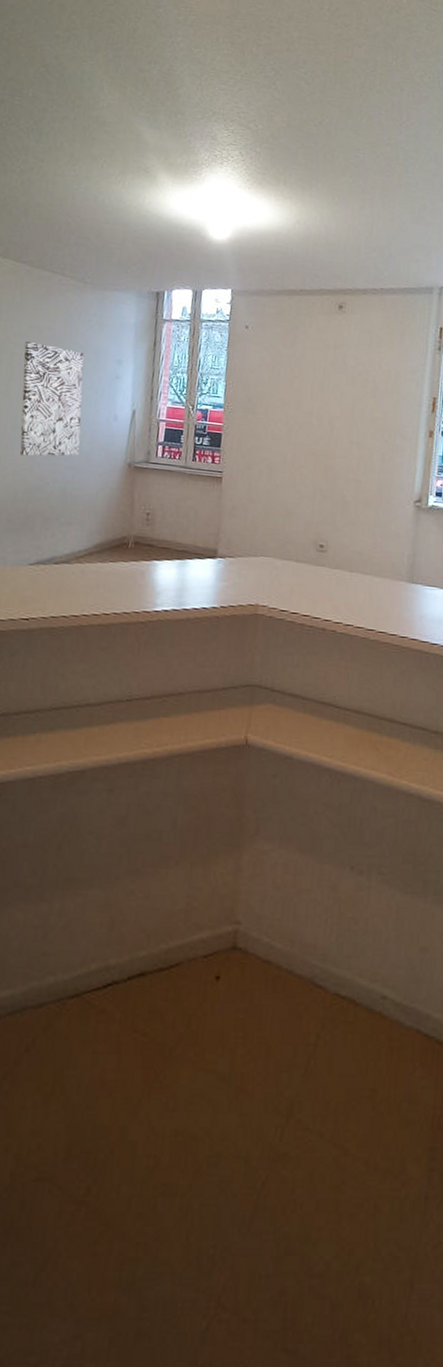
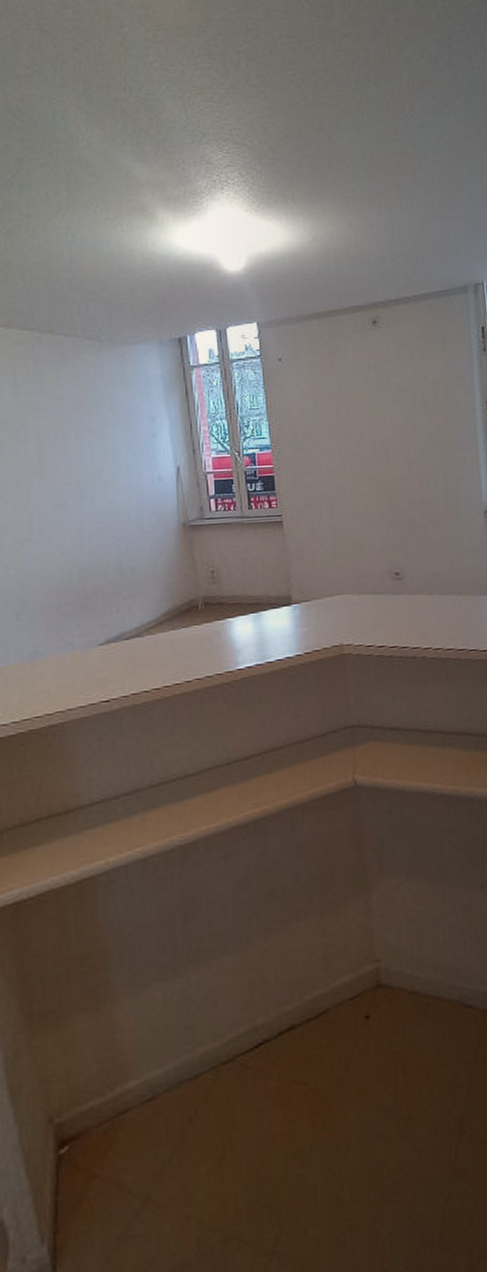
wall art: present [20,341,84,456] -> none [49,412,129,534]

